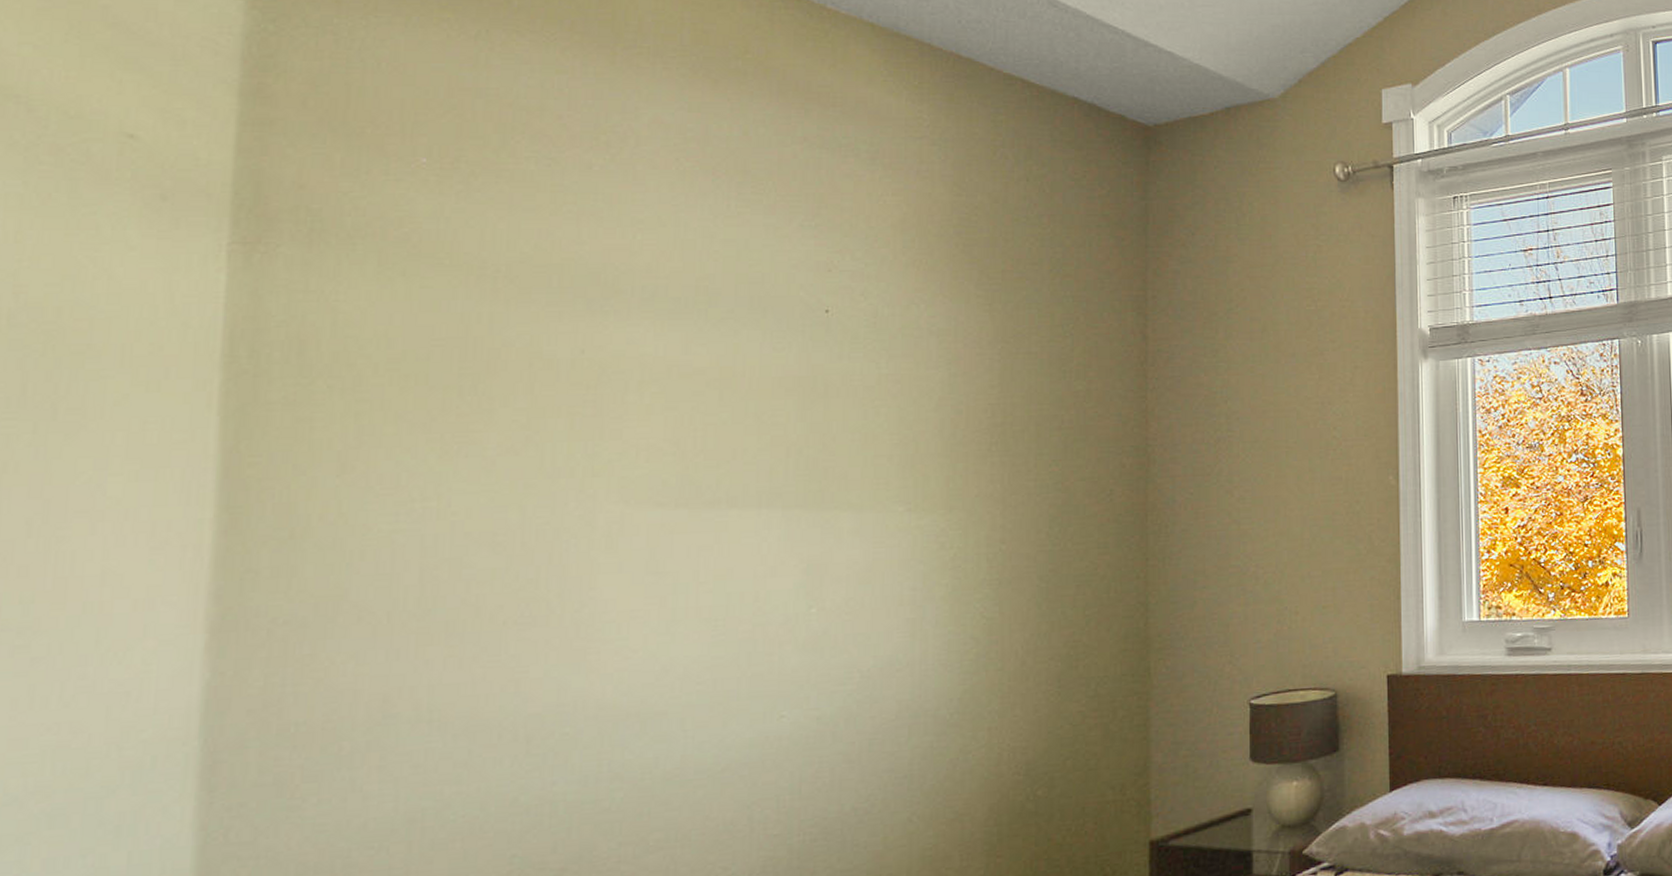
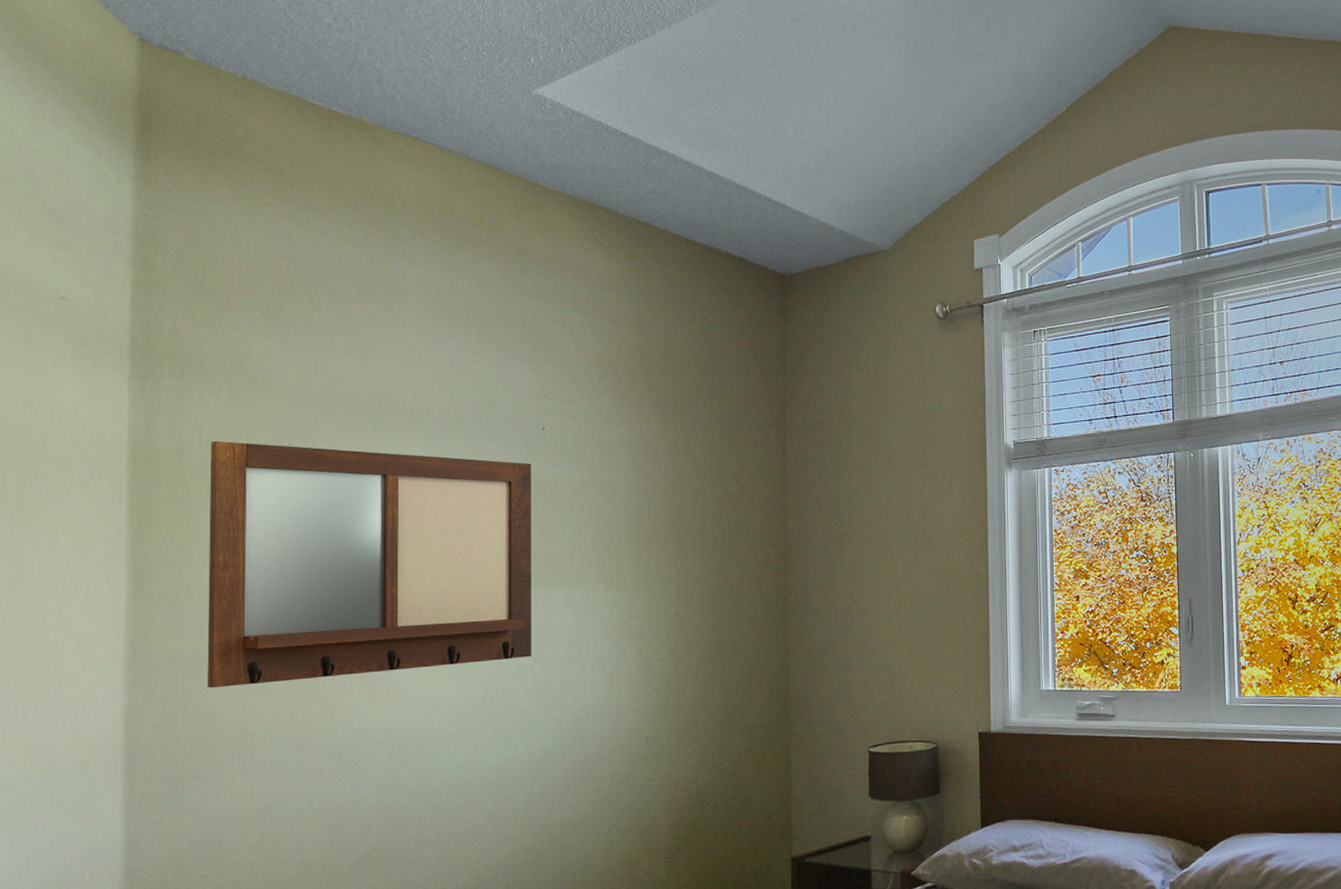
writing board: none [332,326,810,657] -> present [207,440,532,688]

